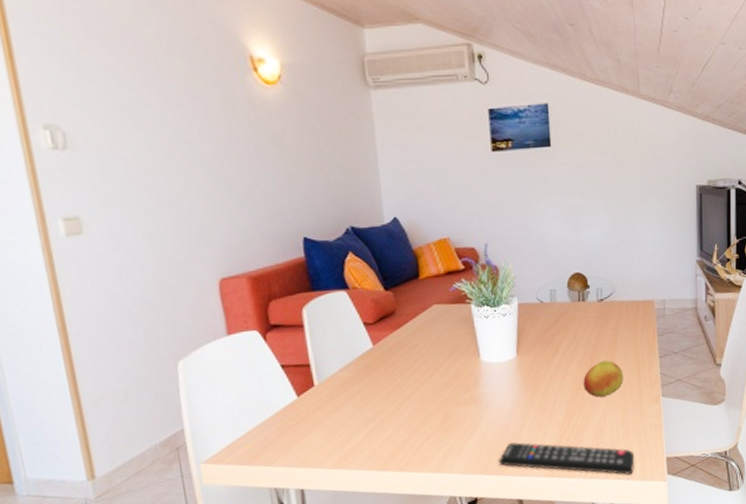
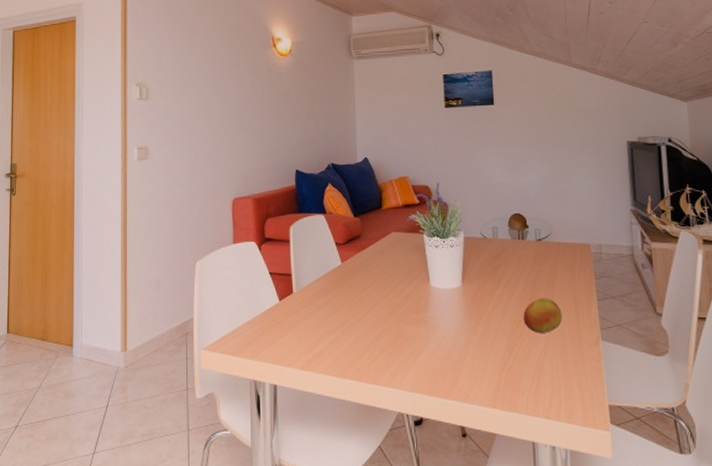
remote control: present [499,442,635,475] -> none [443,366,576,418]

